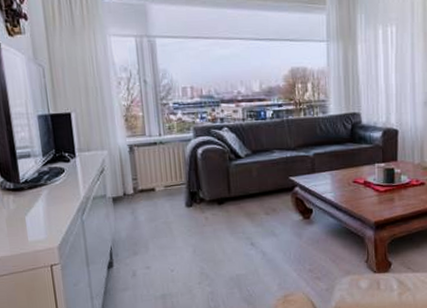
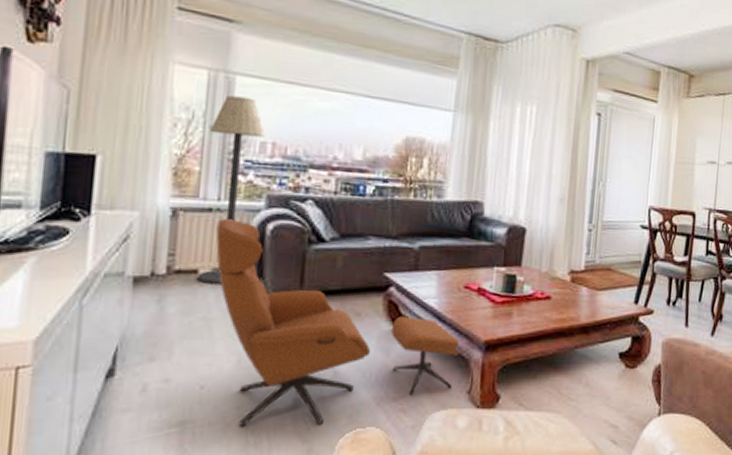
floor lamp: none [144,54,184,197] -> present [197,95,265,284]
lounge chair: none [161,149,357,297] -> present [216,219,462,428]

